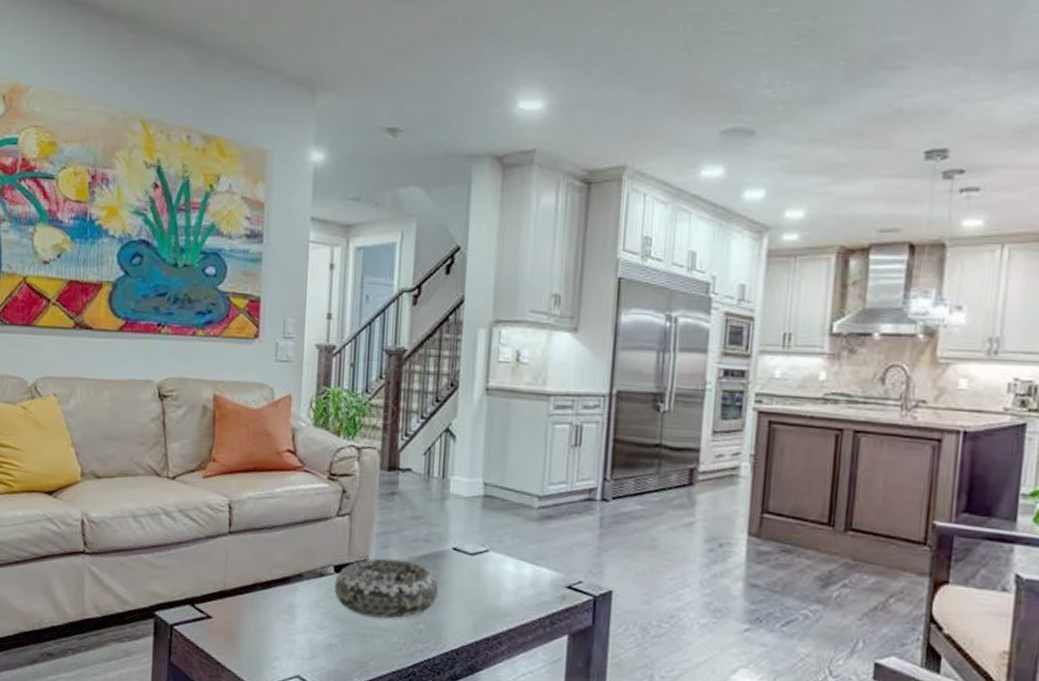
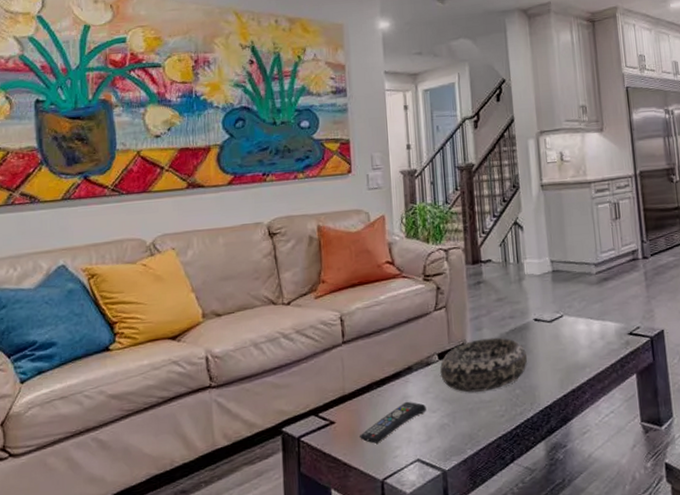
remote control: none [237,610,314,649] -> present [360,401,426,444]

